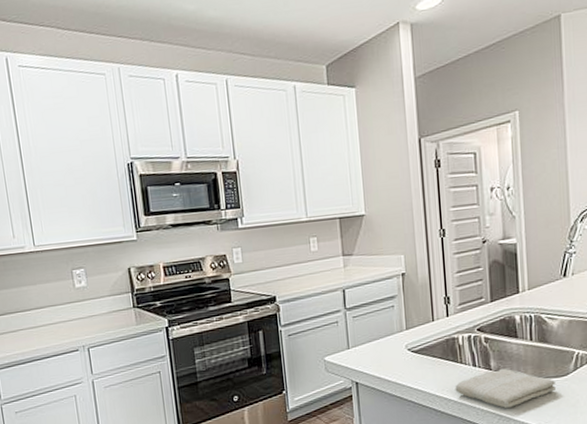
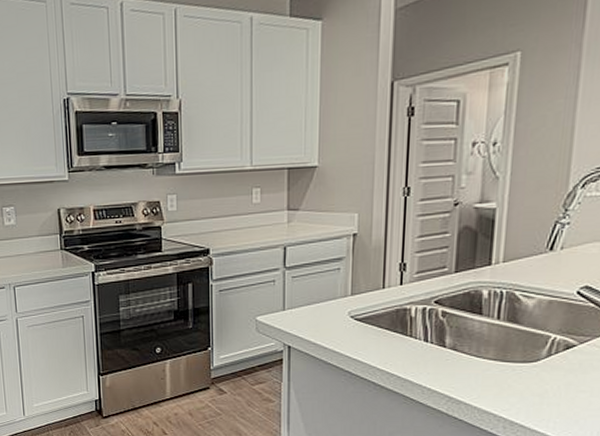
washcloth: present [455,368,556,408] -> none [400,346,521,390]

